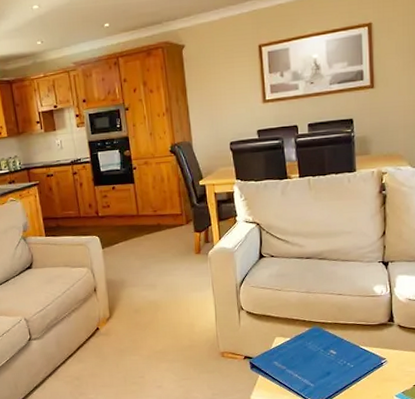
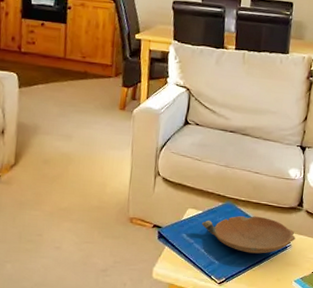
bowl: none [291,336,391,373] -> present [201,216,296,254]

